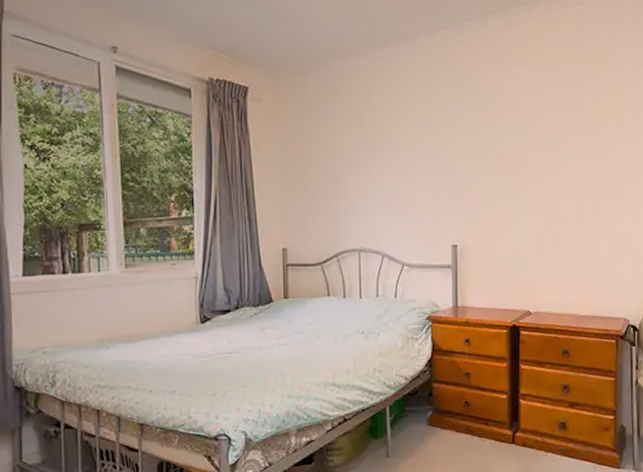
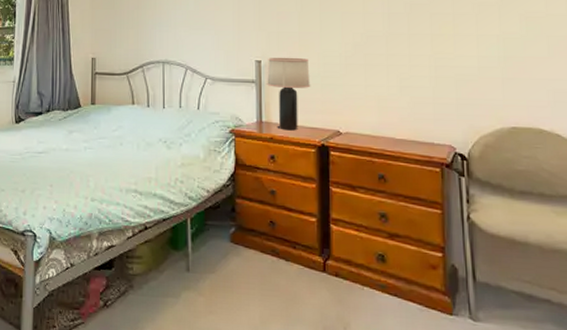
table lamp: none [463,240,504,314] -> present [267,57,311,131]

